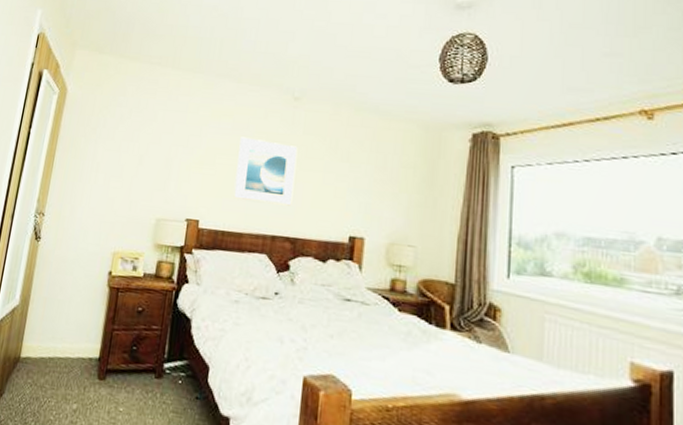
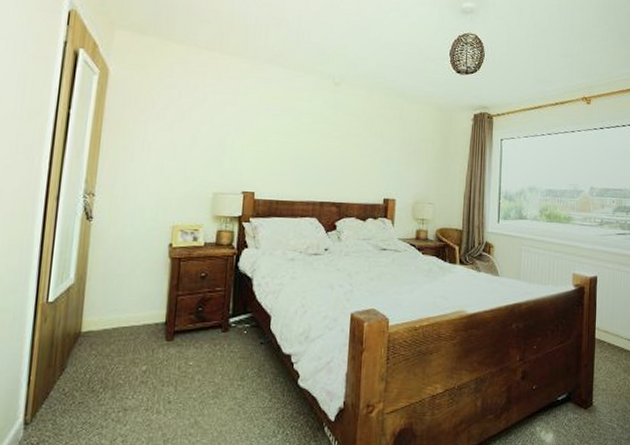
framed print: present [233,137,298,206] -> none [285,117,340,176]

